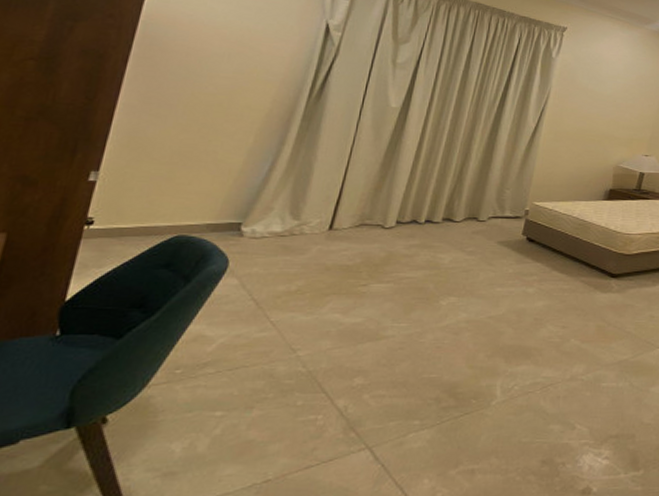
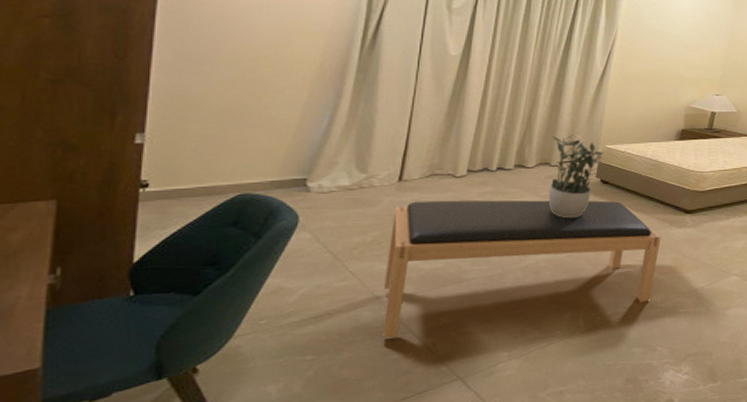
bench: none [294,251,585,398] -> present [382,200,661,339]
potted plant: none [473,189,531,277] -> present [548,134,603,219]

